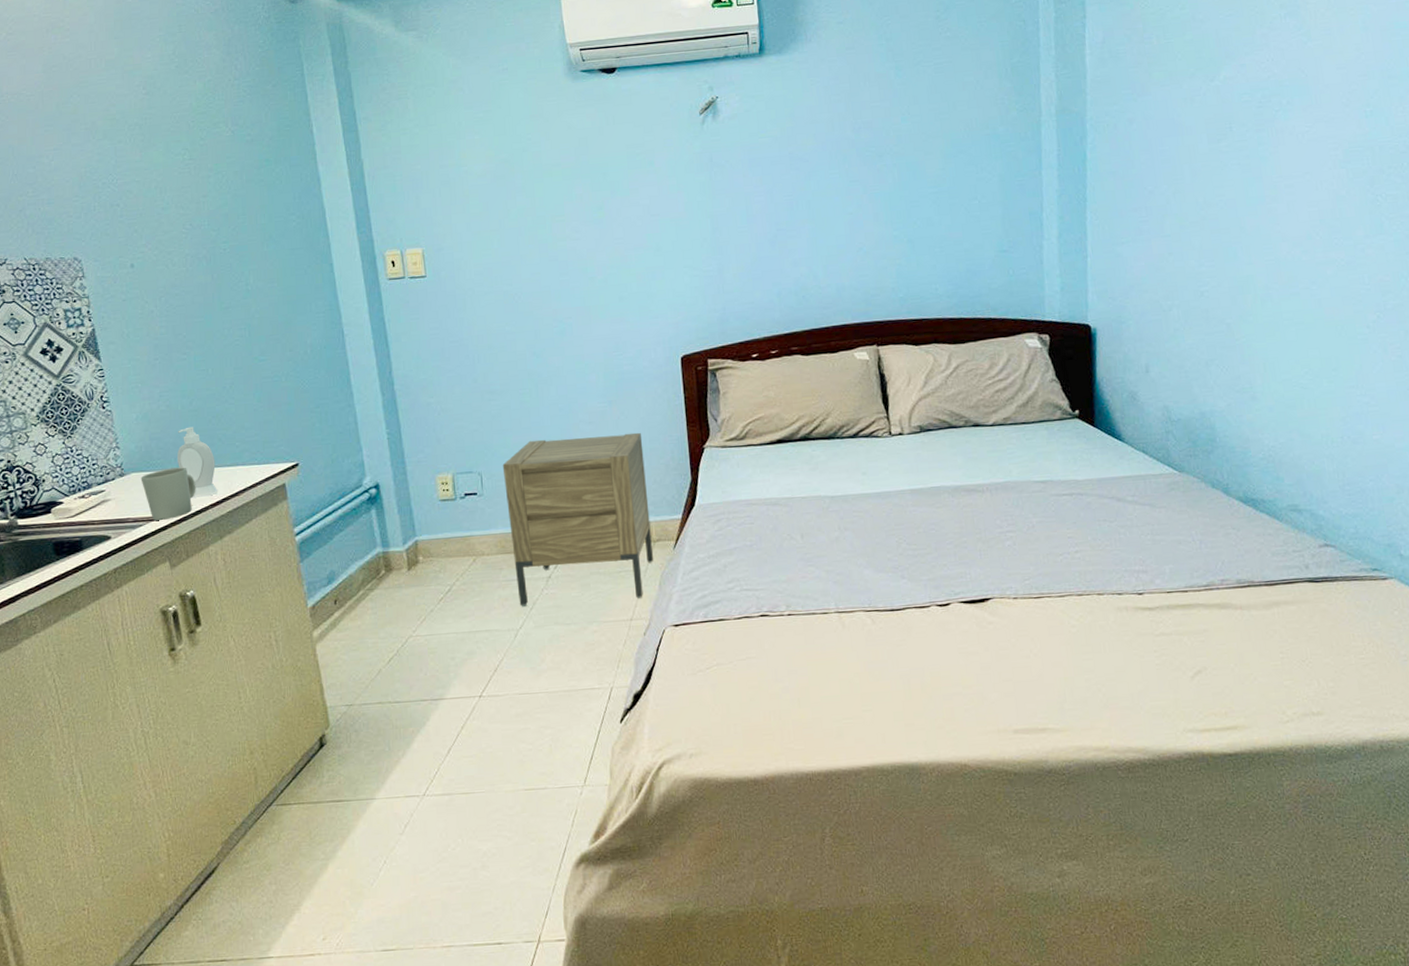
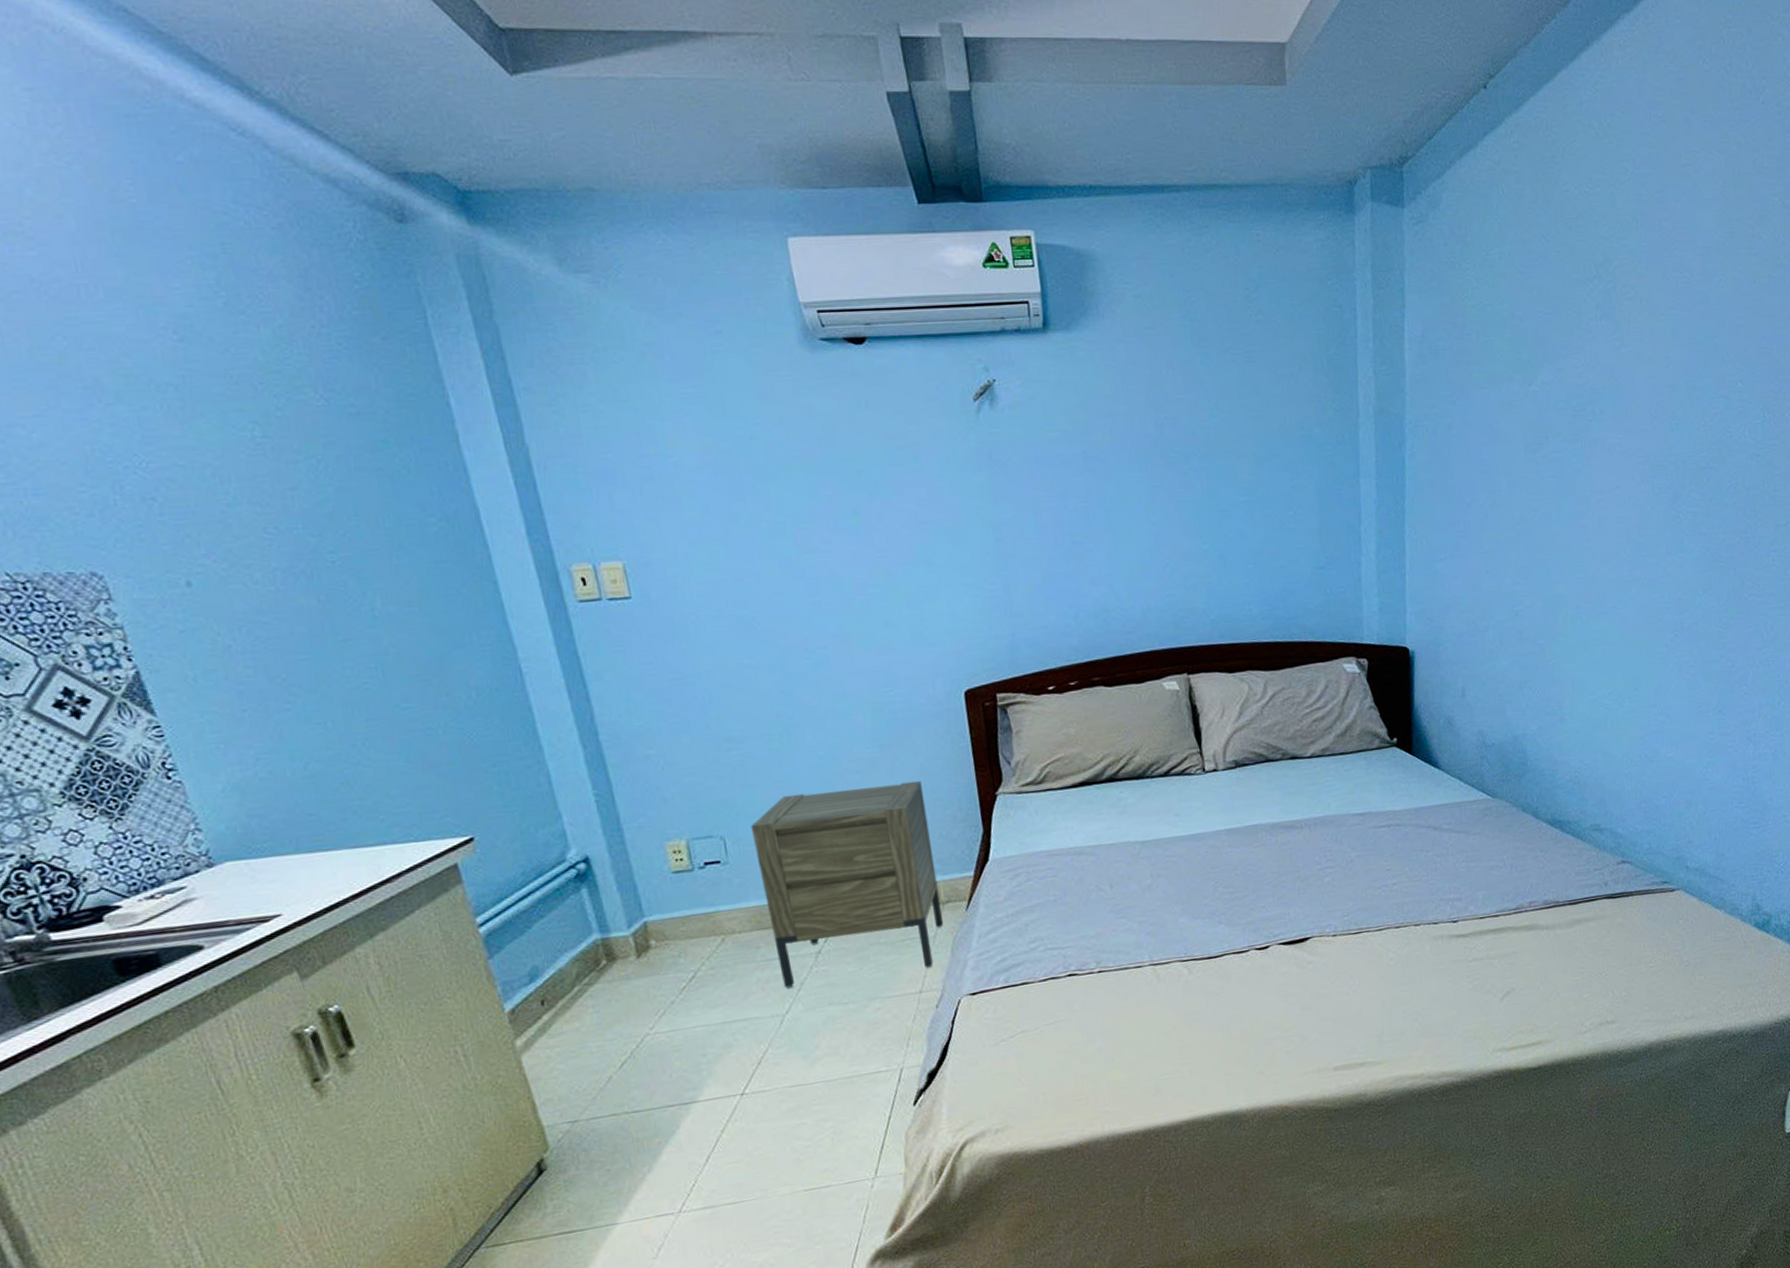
mug: present [140,467,196,521] -> none [240,850,327,922]
soap bottle: present [177,426,219,498] -> none [290,797,361,889]

